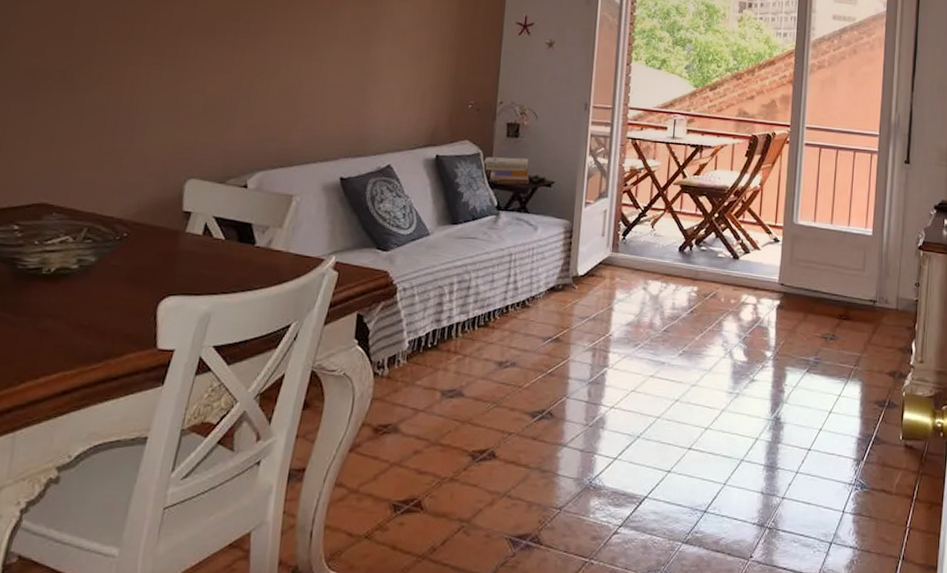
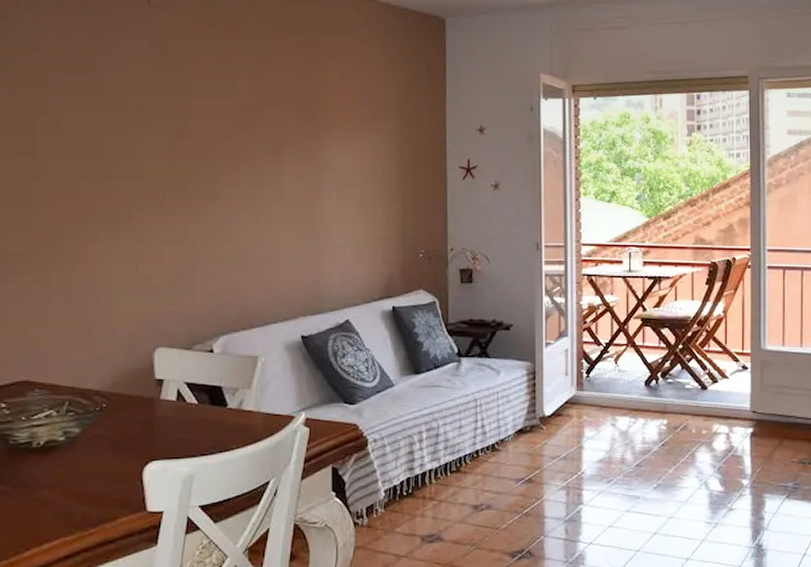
books: present [484,157,530,185] -> none [440,303,488,331]

